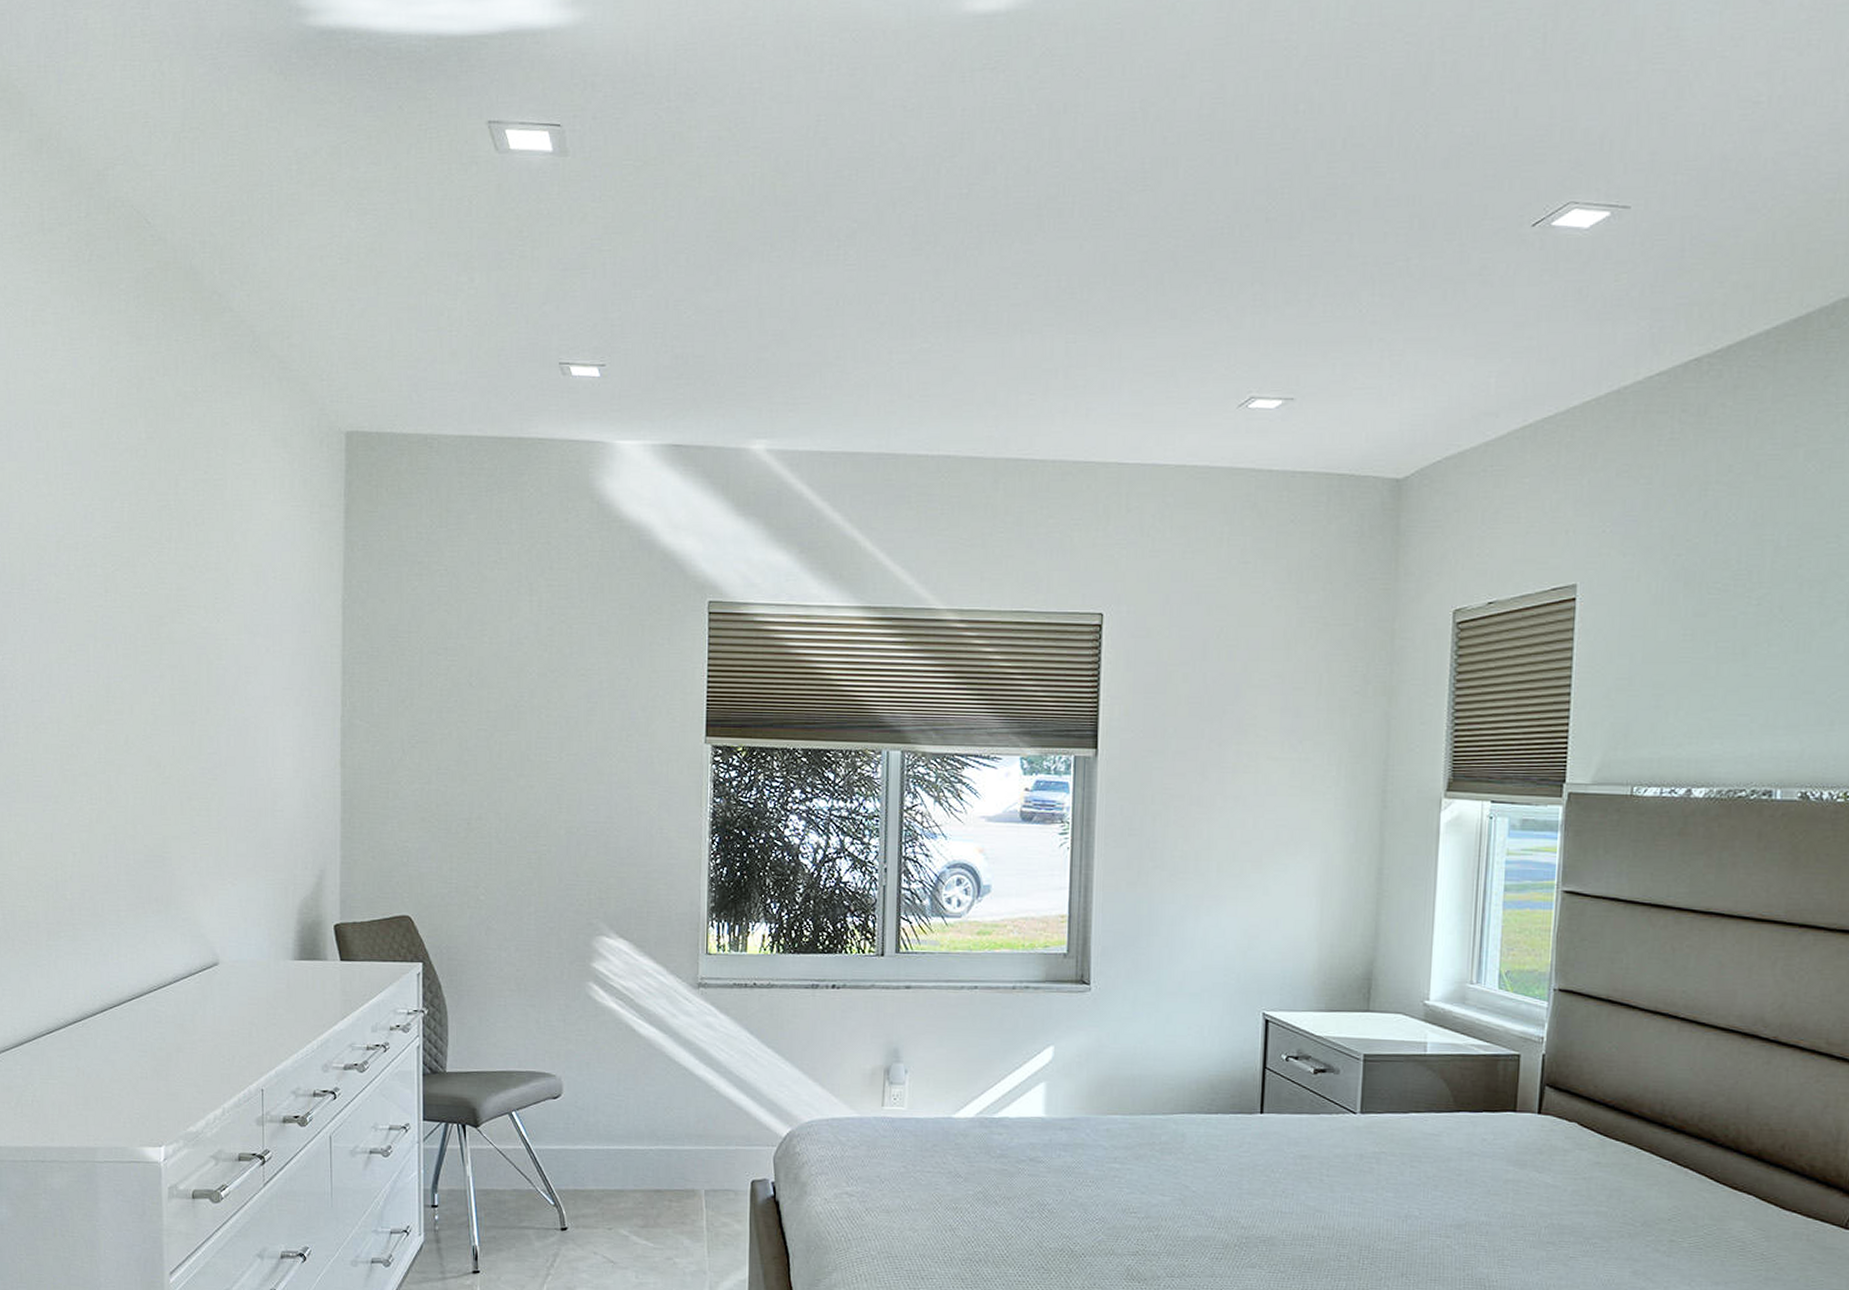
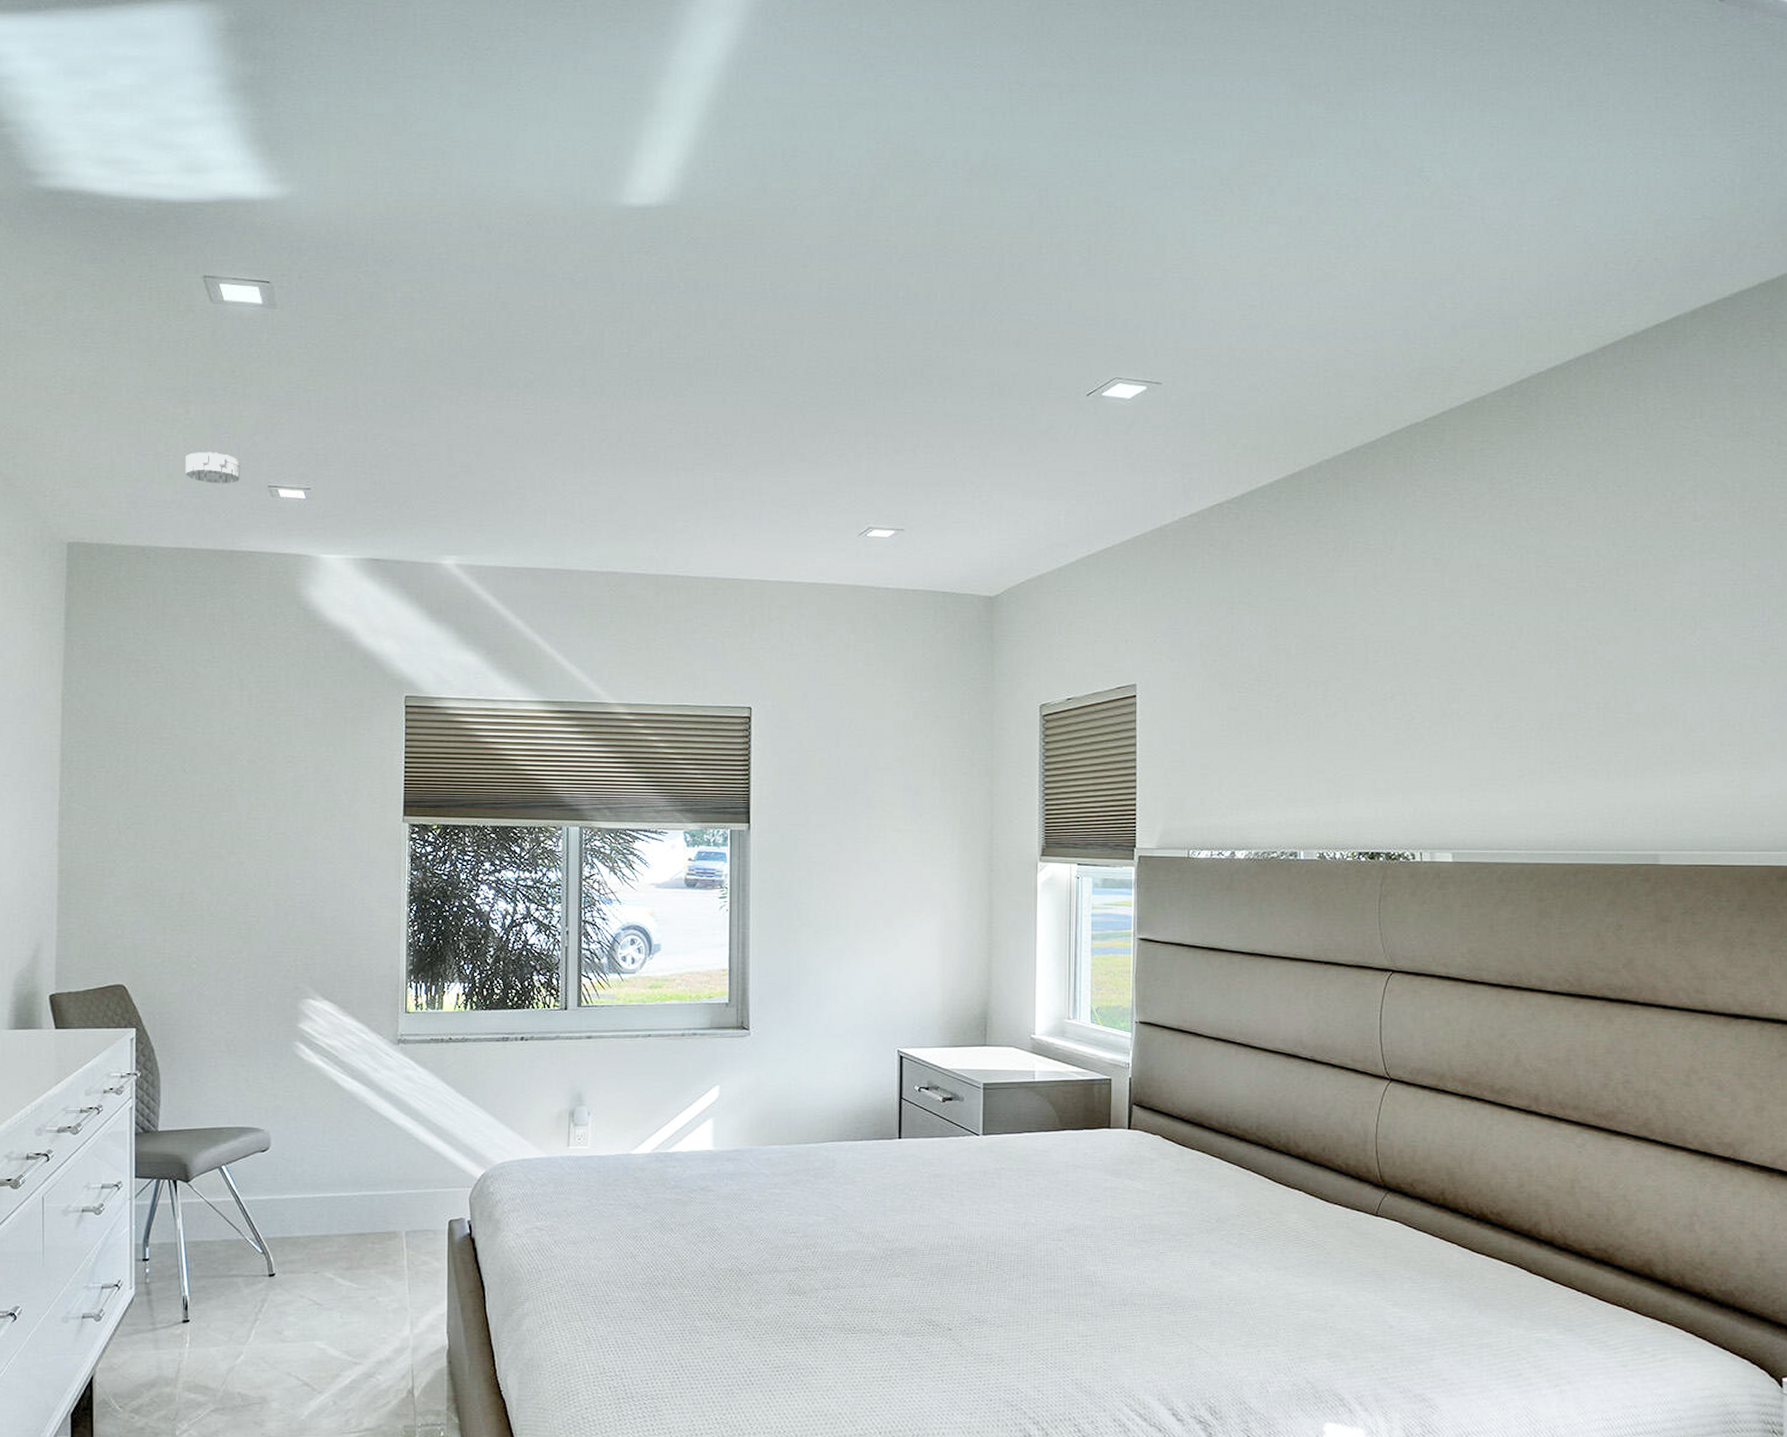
smoke detector: none [470,324,530,362] -> present [186,451,241,484]

